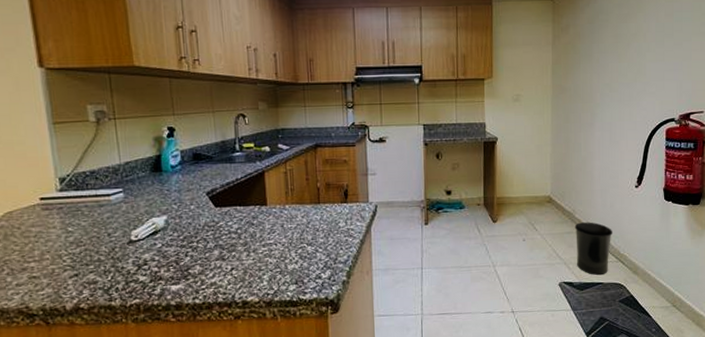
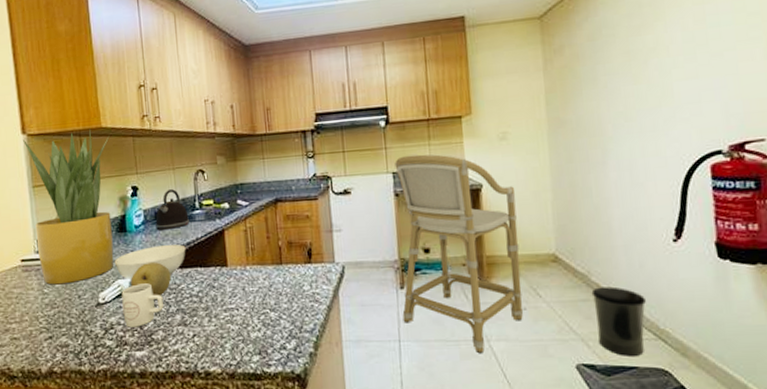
planter: none [39,67,148,224] -> present [22,129,114,285]
bowl: none [148,185,225,219] -> present [114,244,186,280]
mug: none [156,221,201,263] -> present [121,283,164,328]
fruit: none [166,201,210,233] -> present [131,262,171,296]
kettle: none [193,132,229,171] -> present [155,189,189,231]
bar stool: none [425,110,524,277] -> present [395,154,524,354]

